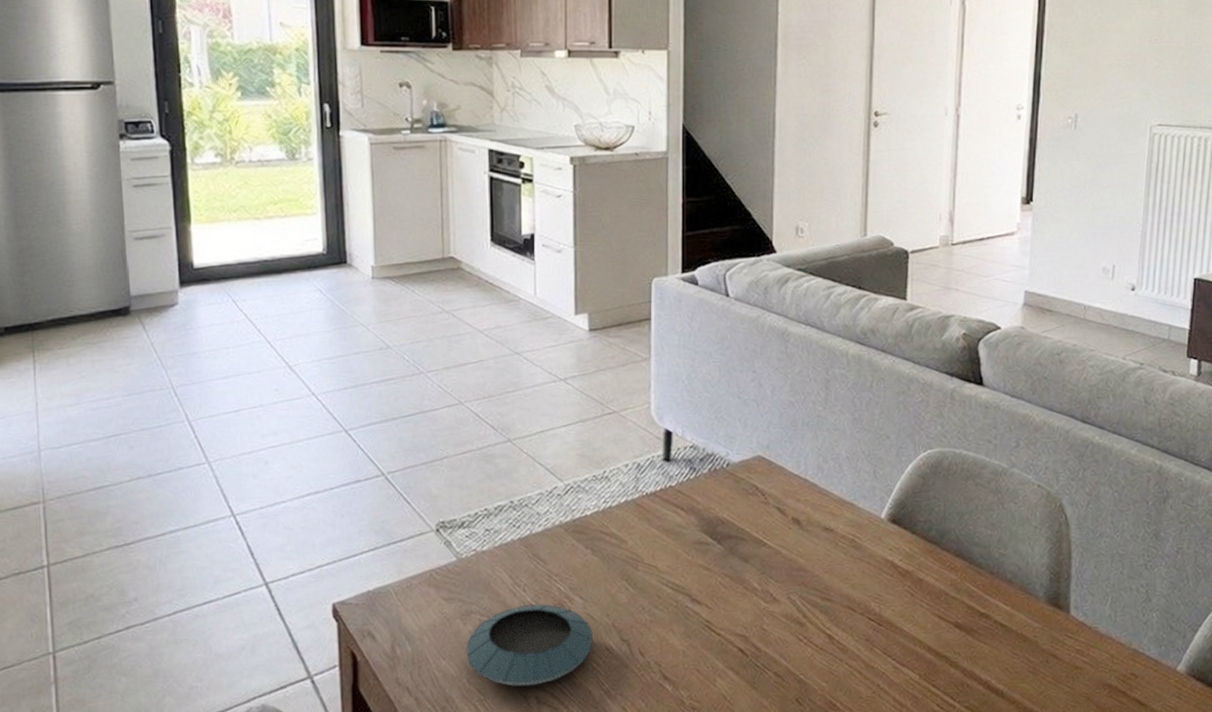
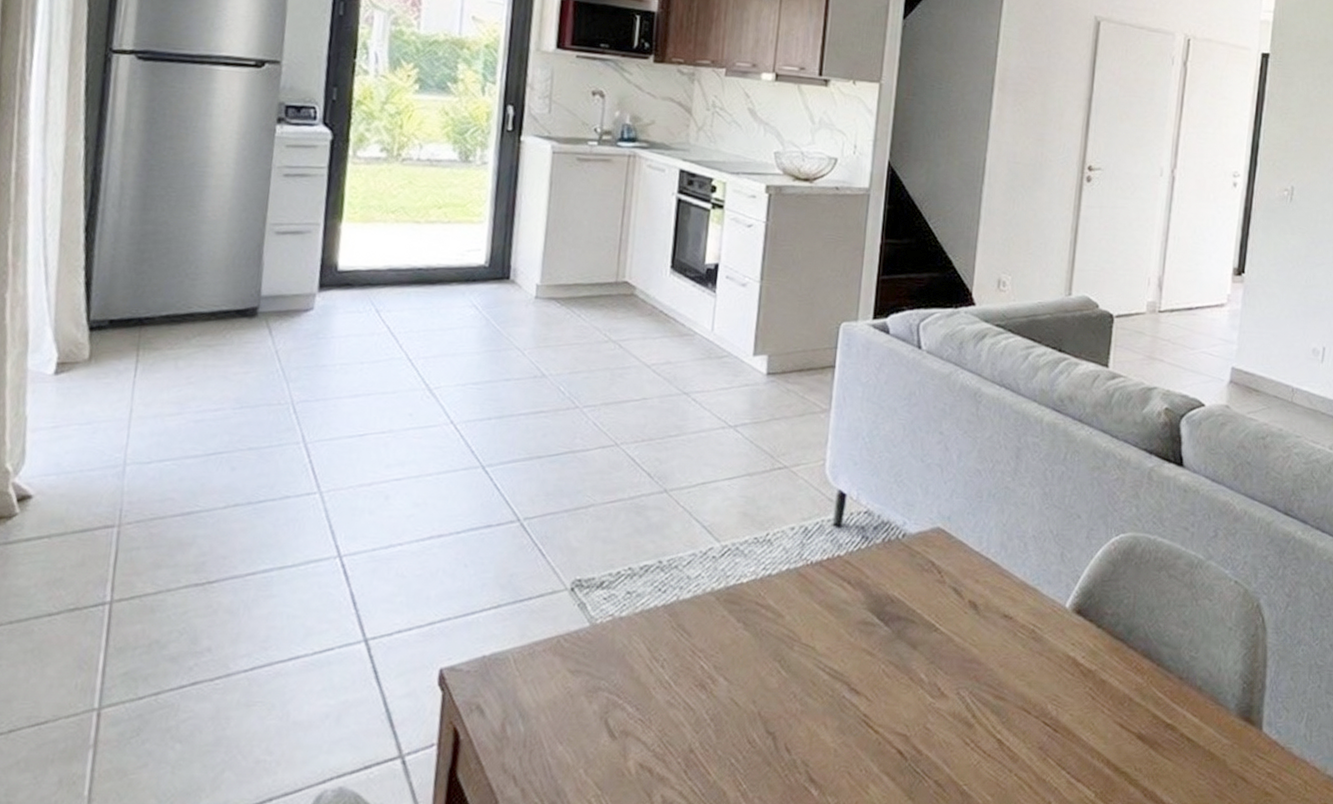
saucer: present [466,603,593,687] -> none [587,683,735,782]

